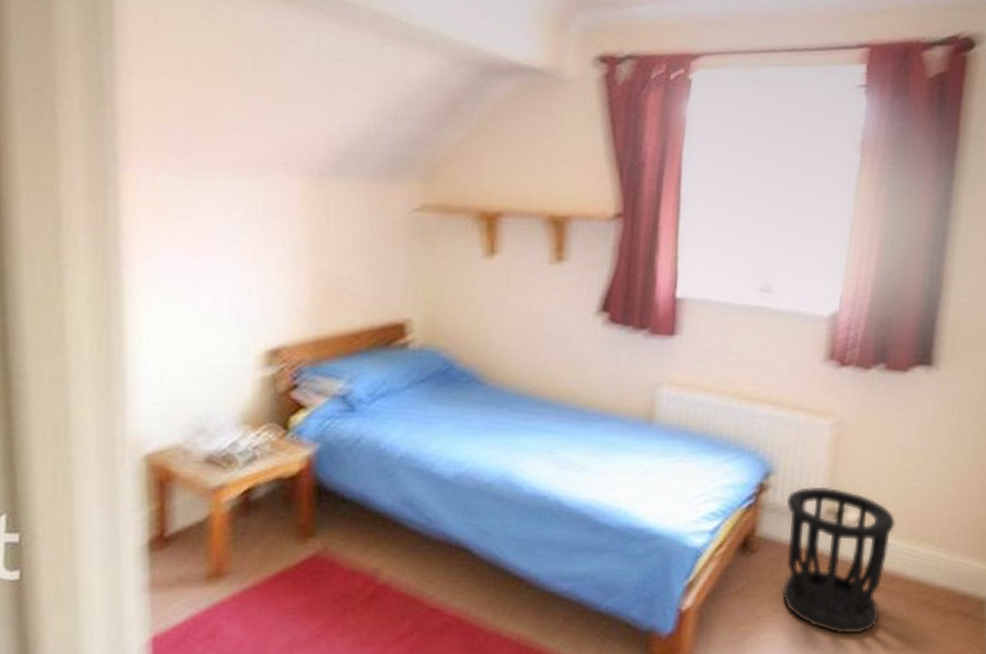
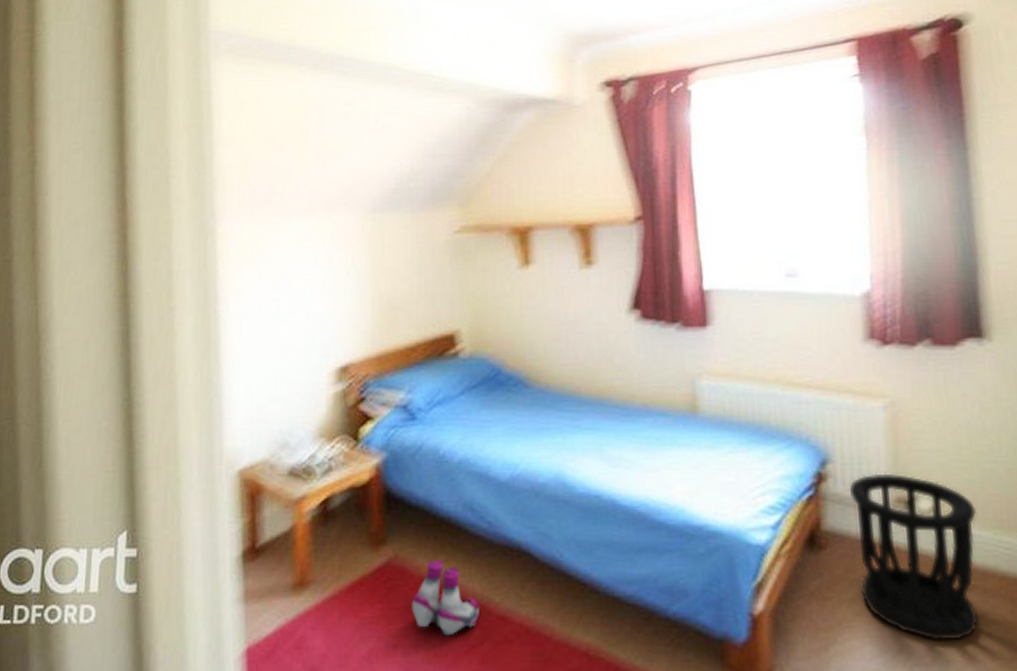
boots: none [338,553,413,627] -> present [411,560,481,636]

